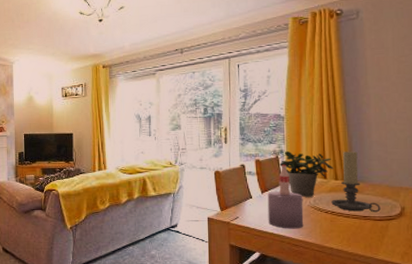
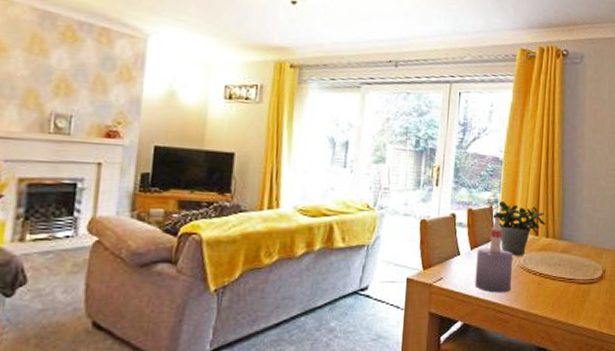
candle holder: present [331,150,381,213] -> none [540,205,585,275]

